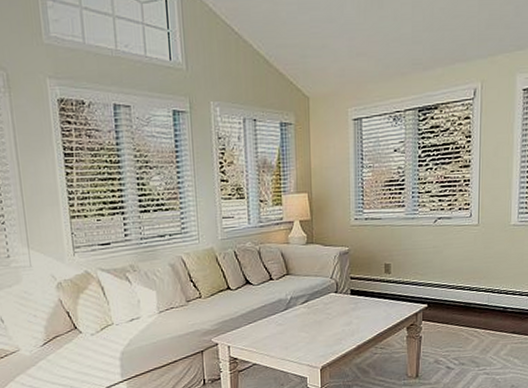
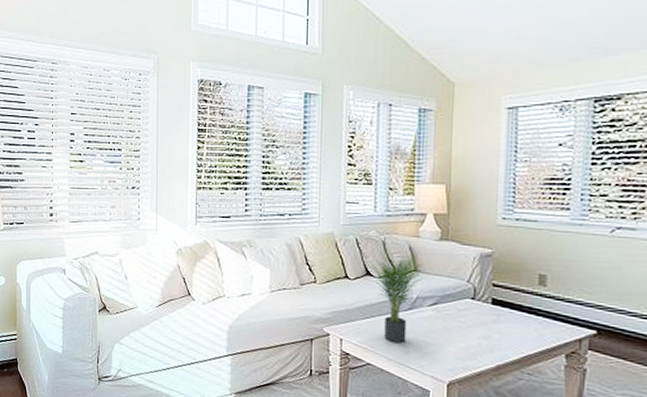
potted plant: none [246,254,296,342] -> present [368,245,424,343]

